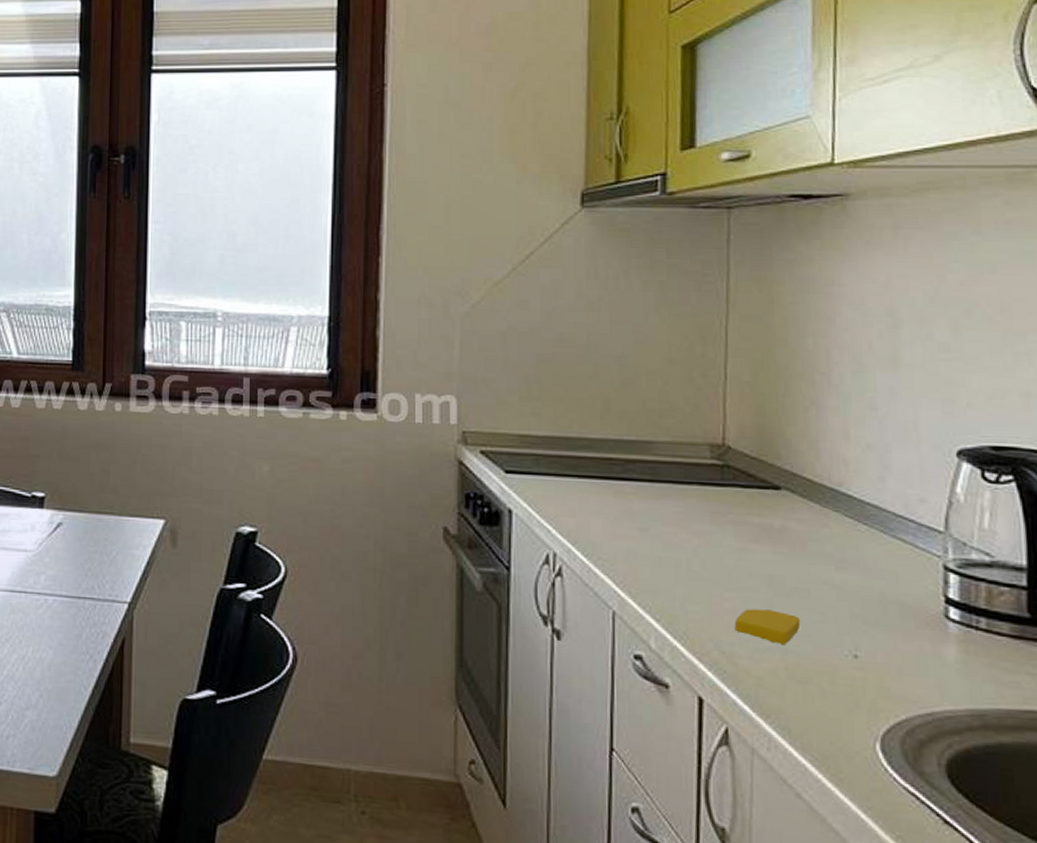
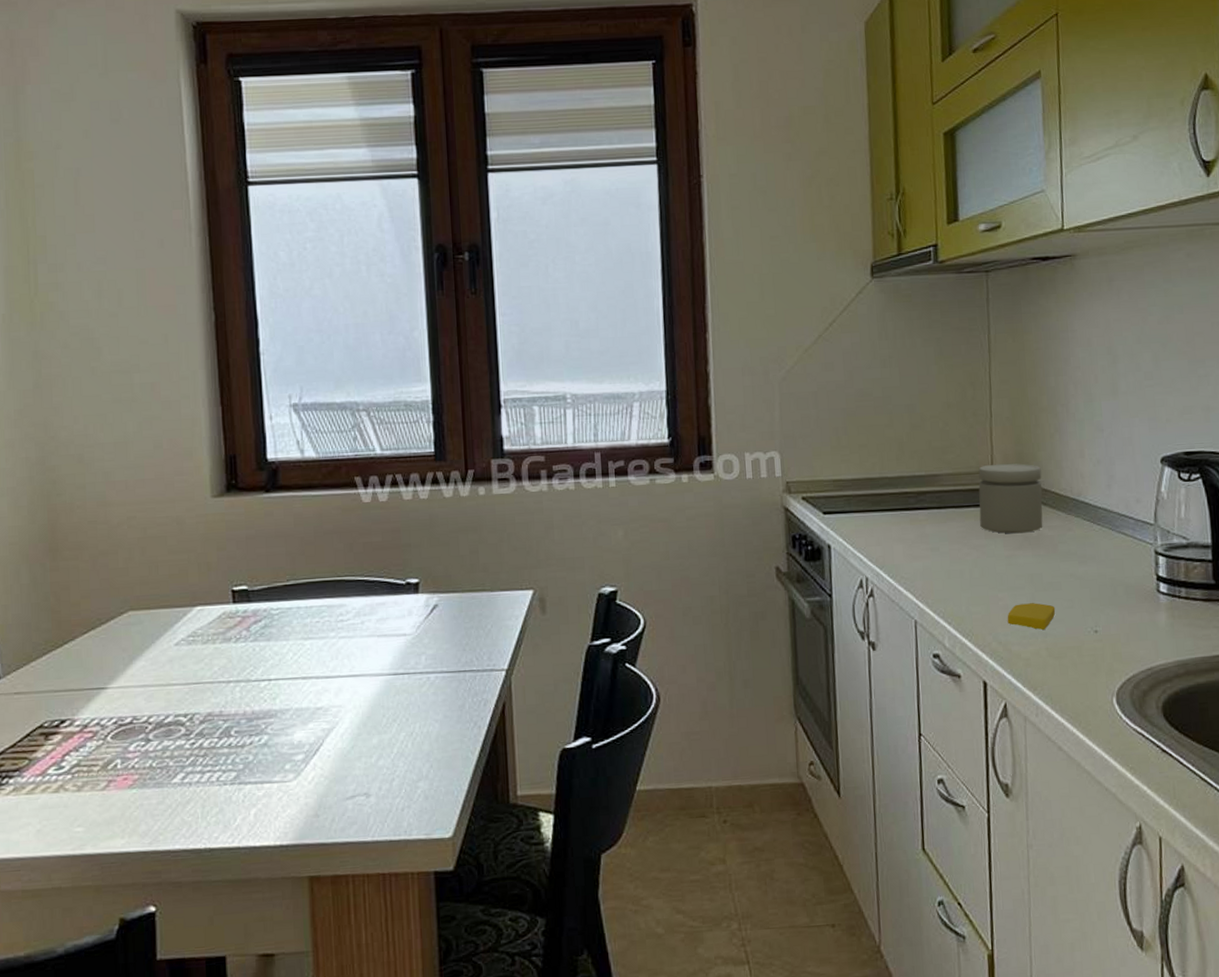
jar: none [704,436,790,524] -> present [978,463,1043,534]

